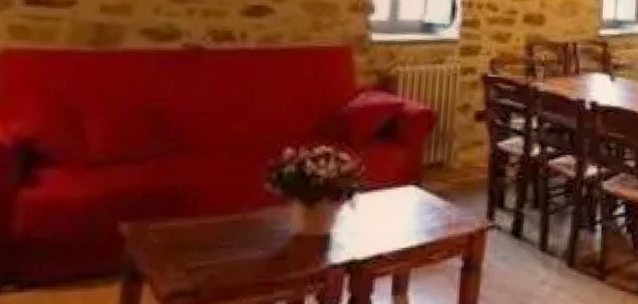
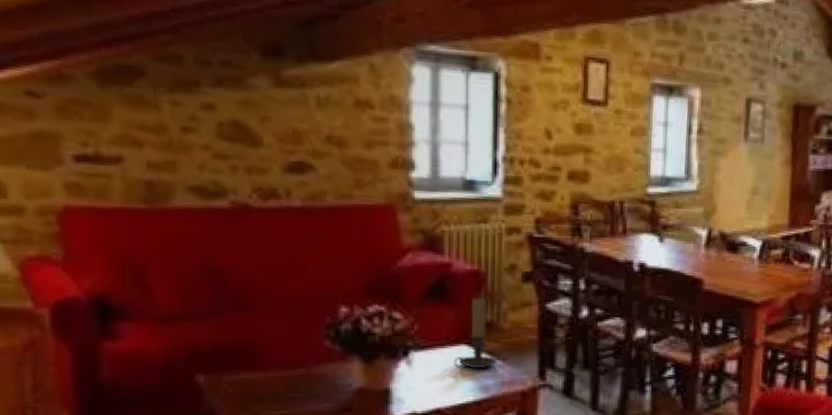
candle holder: none [399,137,445,211] -> present [453,297,497,369]

